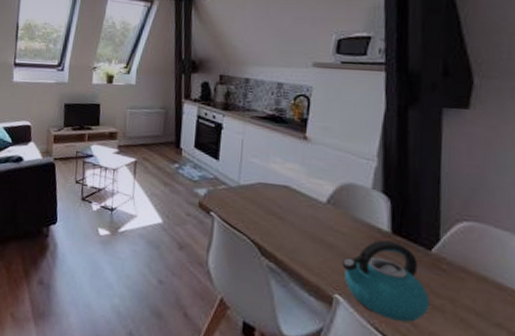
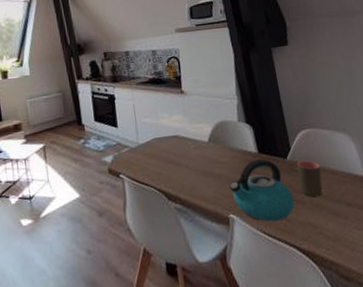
cup: none [441,259,481,311] -> present [297,160,323,198]

